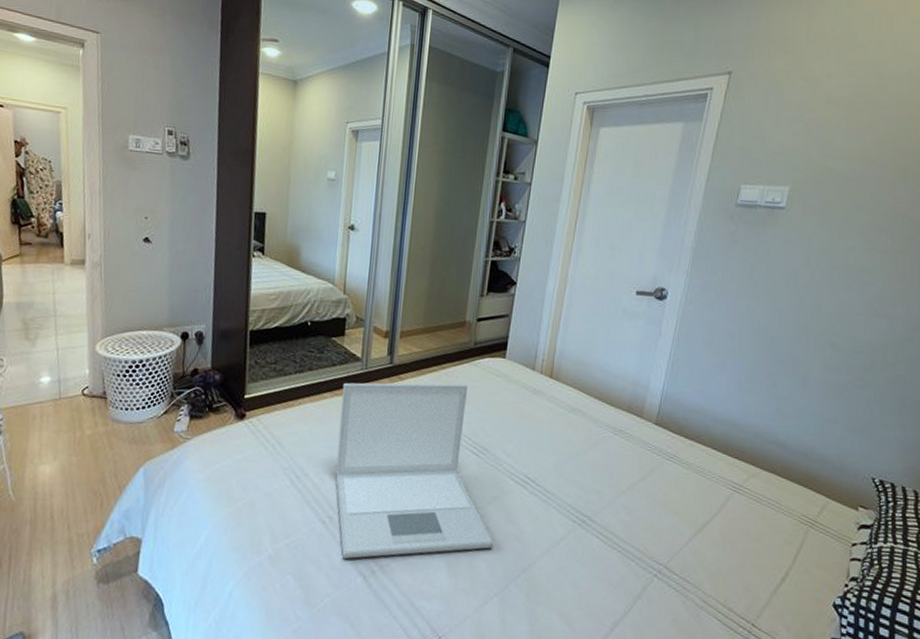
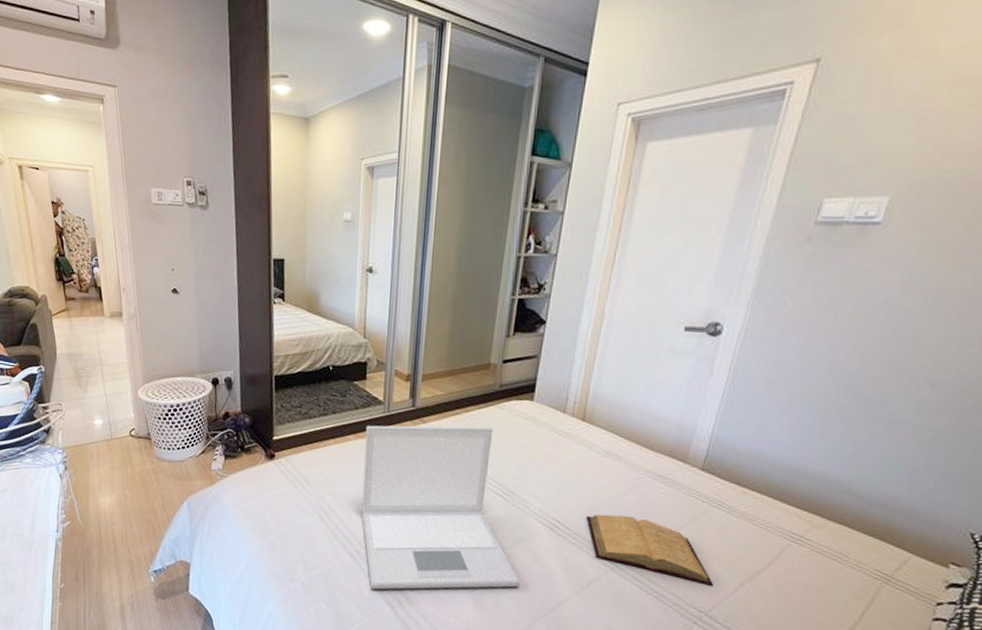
book: none [555,469,670,538] -> present [586,514,713,586]

